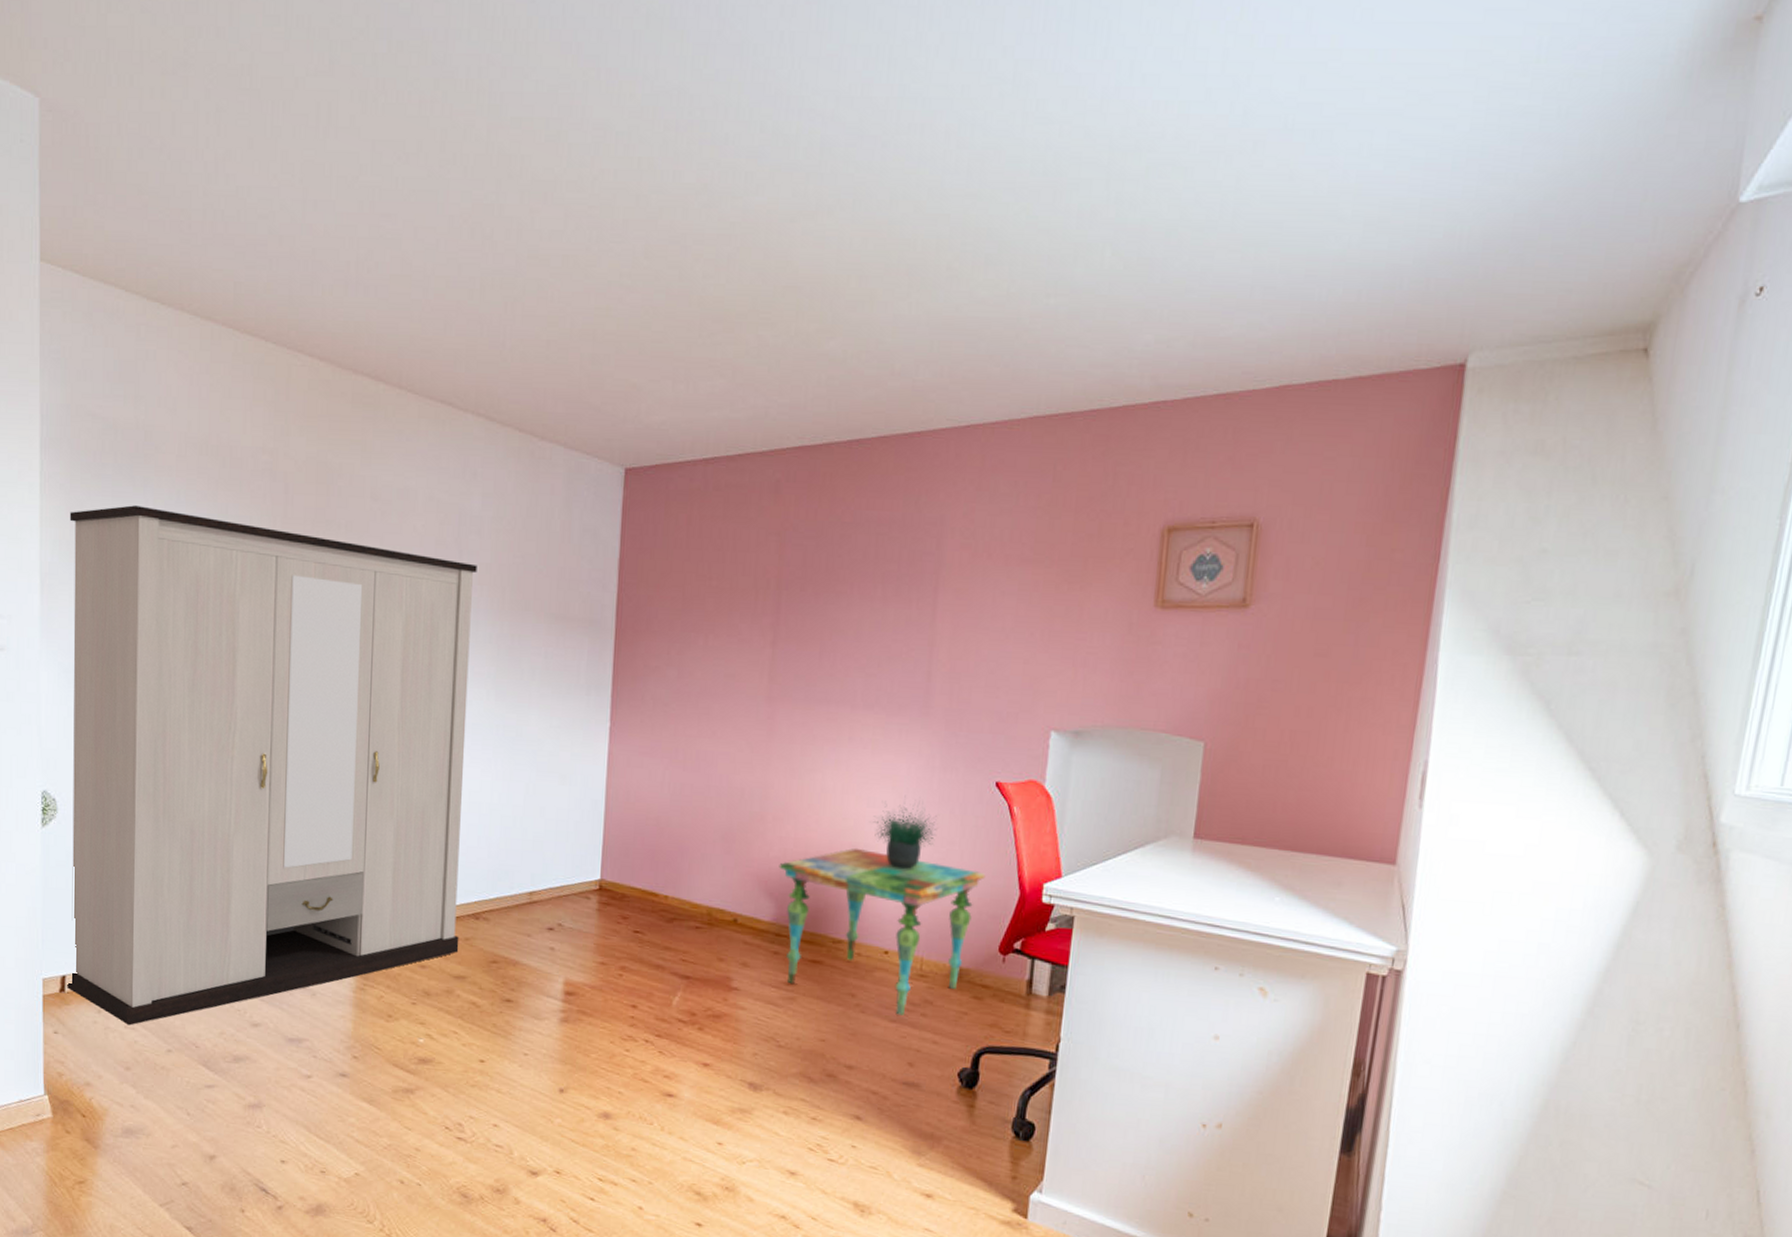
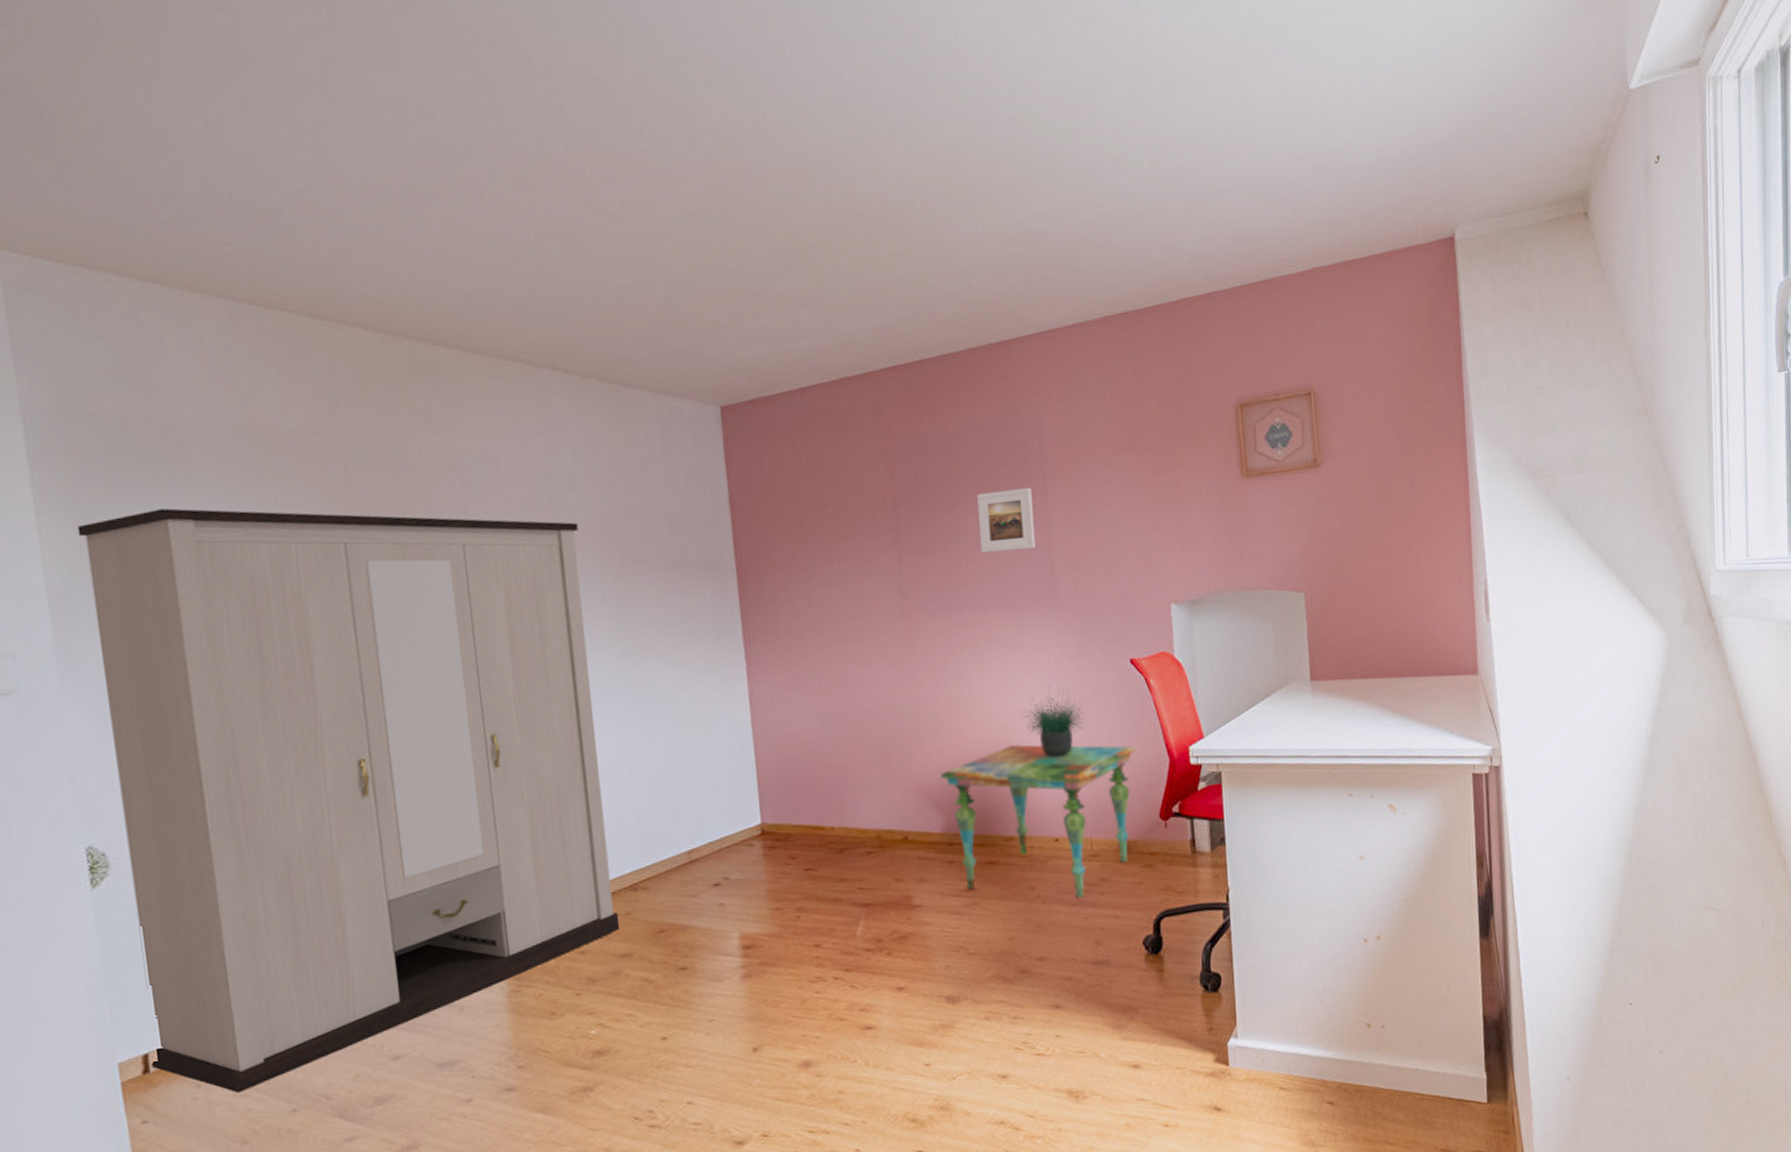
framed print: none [858,587,921,652] -> present [977,487,1036,553]

